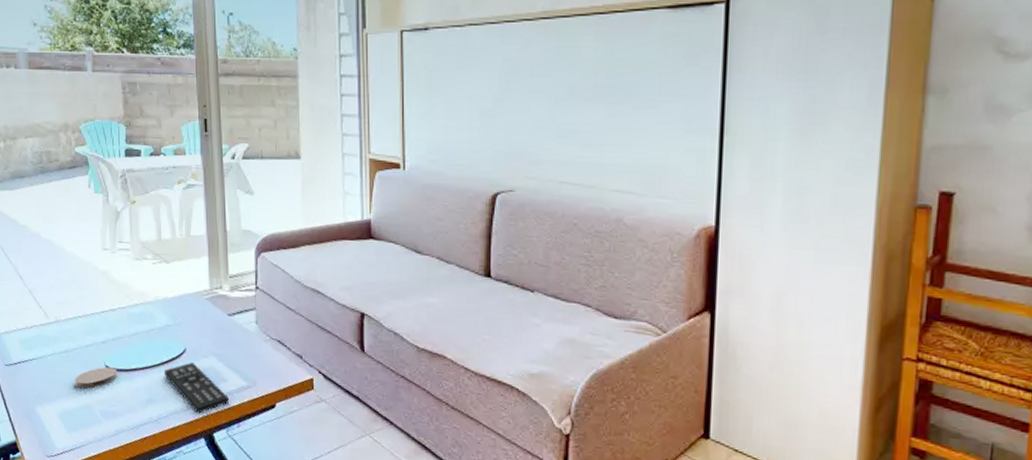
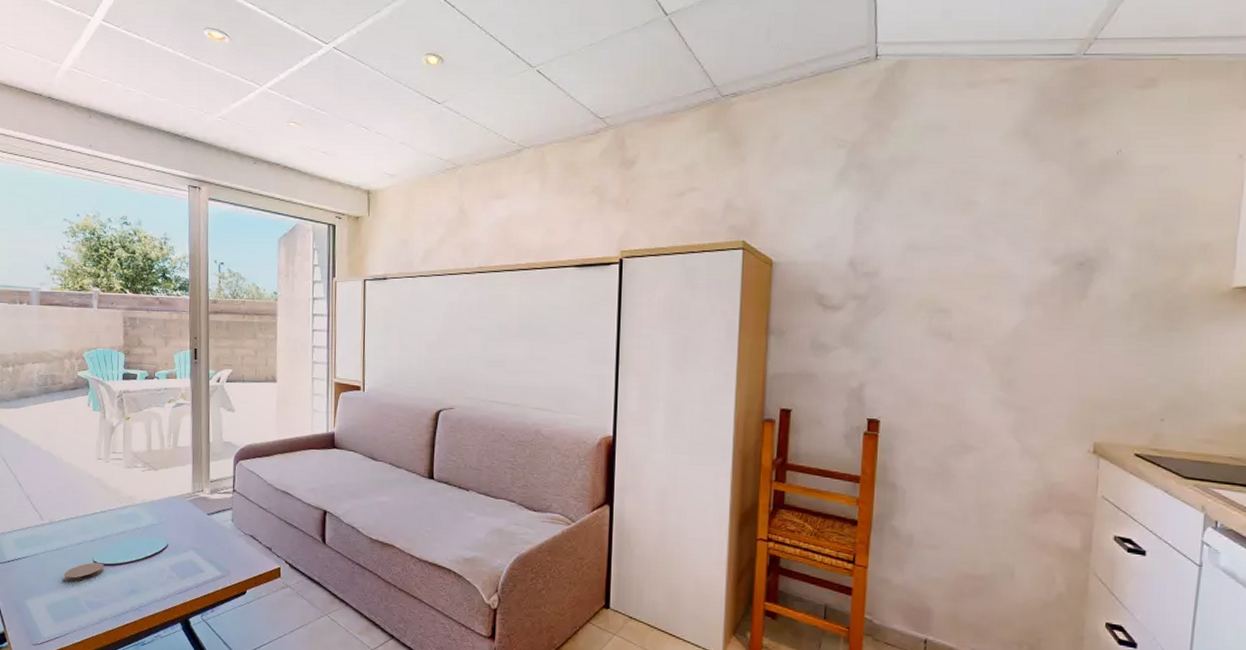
remote control: present [163,362,230,414] -> none [147,556,206,602]

